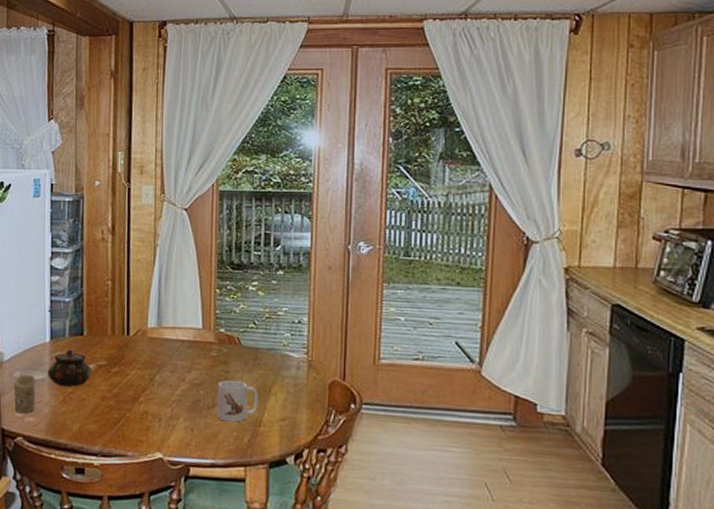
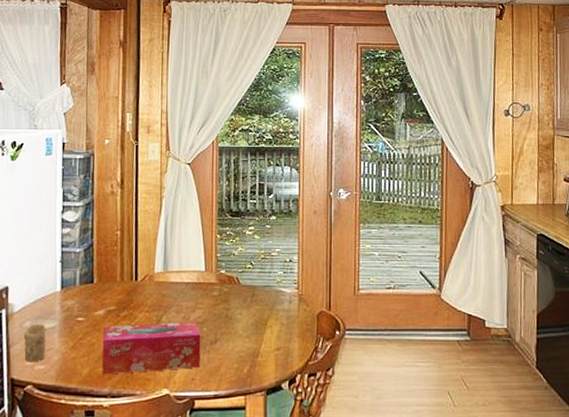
teapot: present [47,349,93,387] -> none [57,297,102,333]
tissue box: none [92,381,197,433] -> present [102,321,201,375]
mug: present [217,380,259,423] -> none [219,316,256,355]

